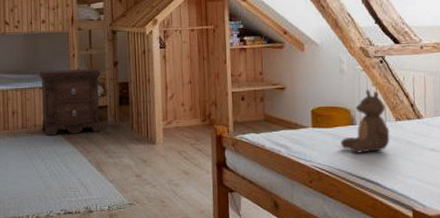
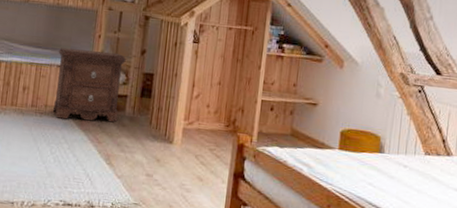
teddy bear: present [341,89,390,153] -> none [365,117,417,184]

